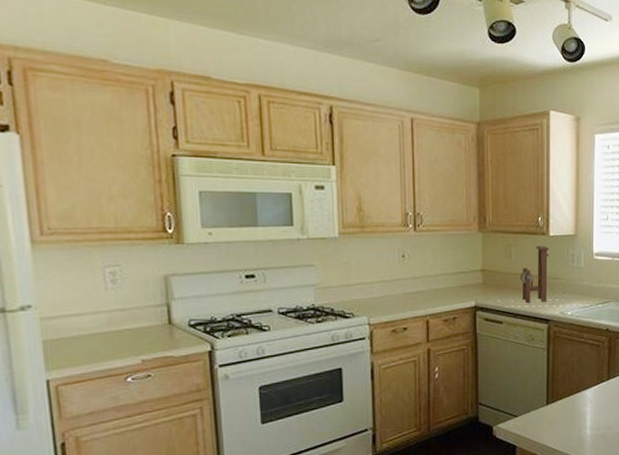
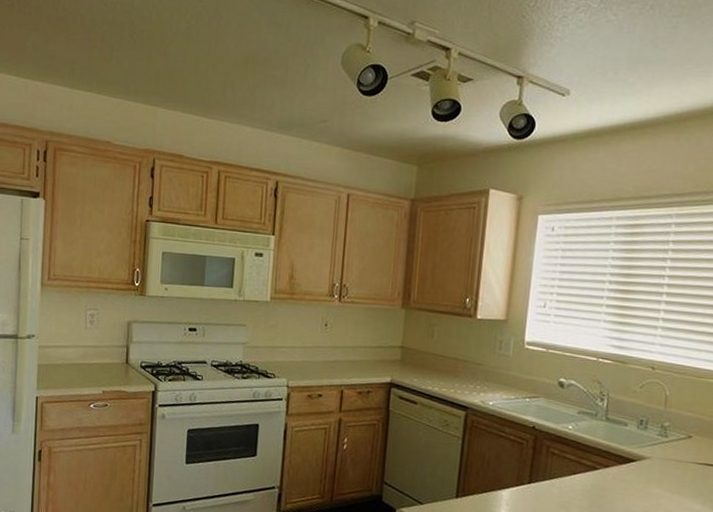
paper towel holder: present [520,245,549,303] -> none [440,327,475,388]

